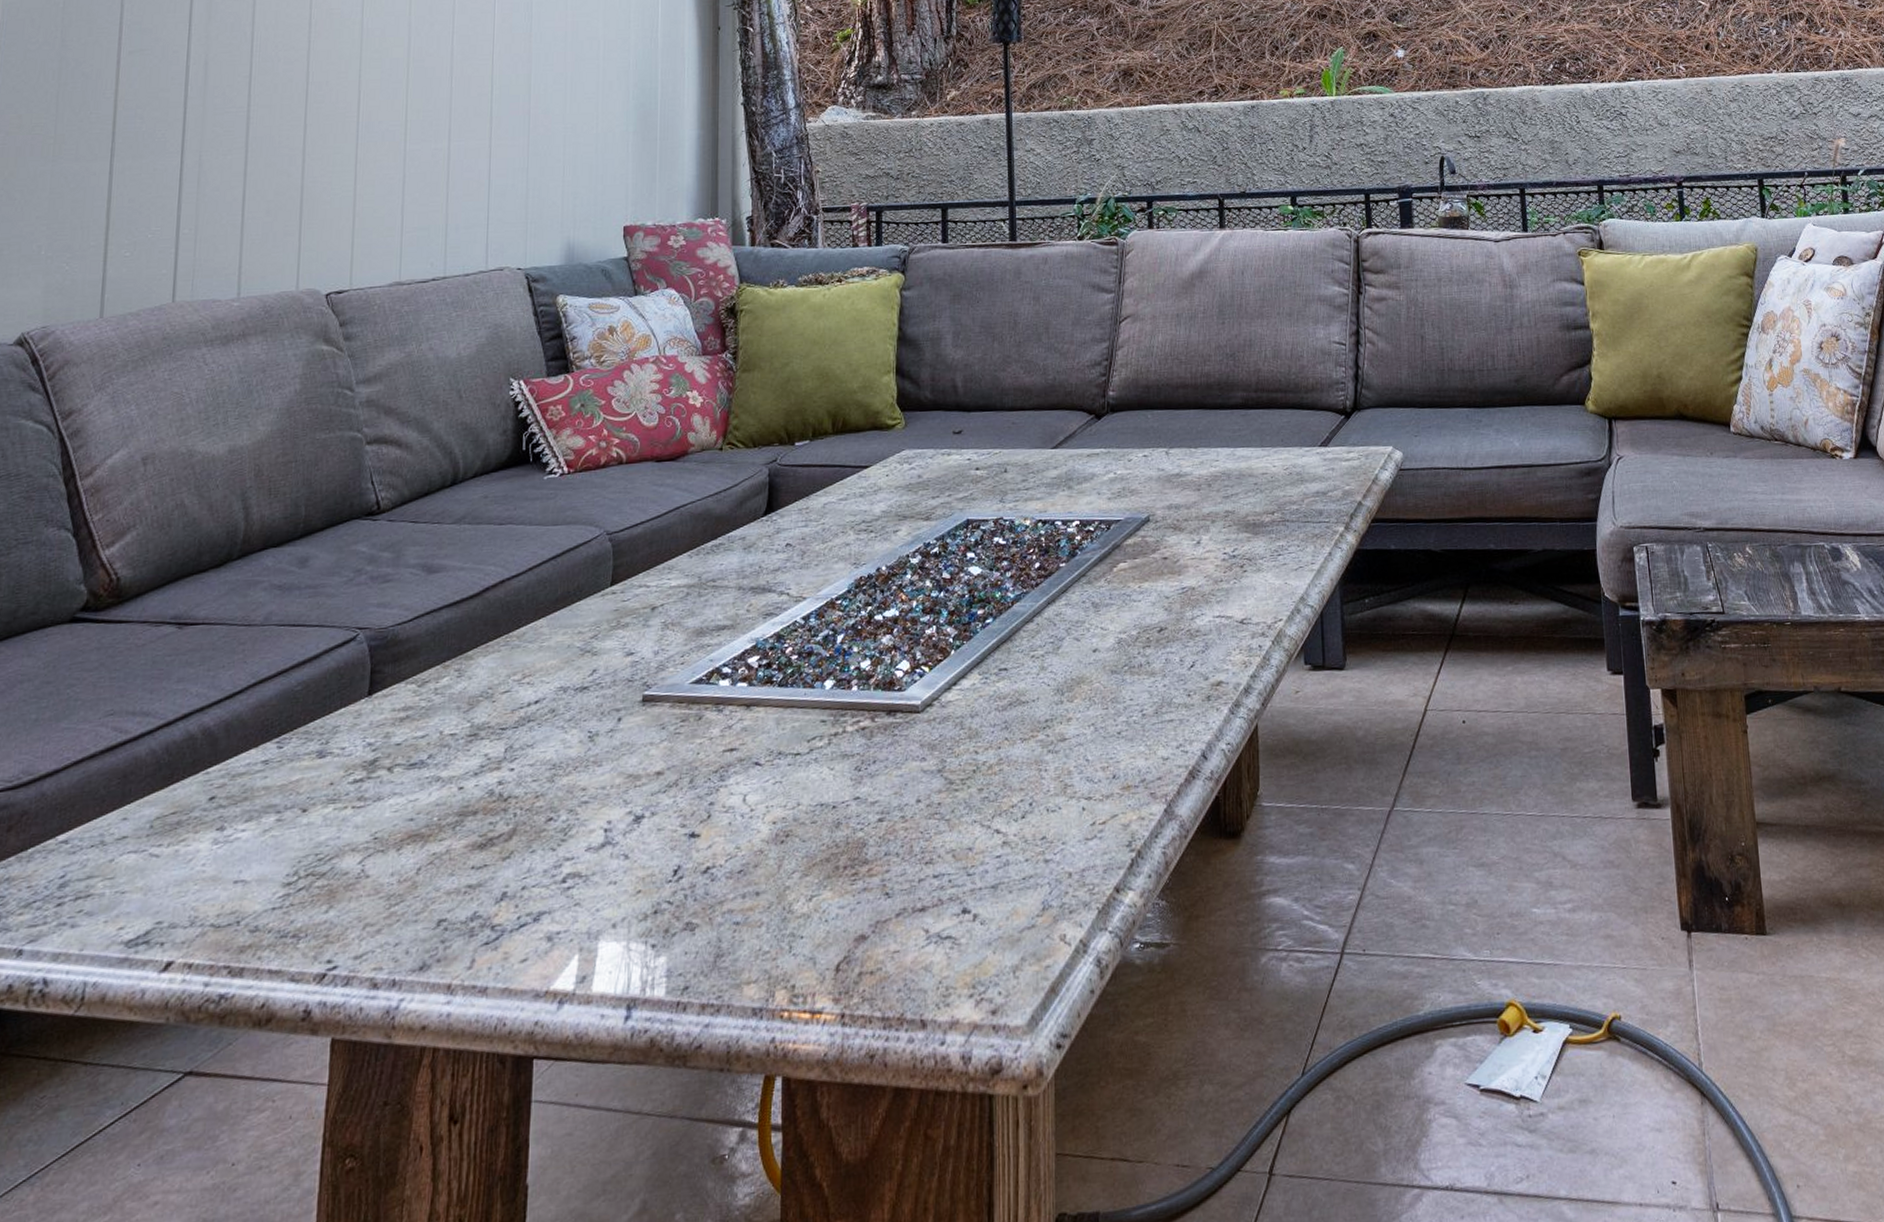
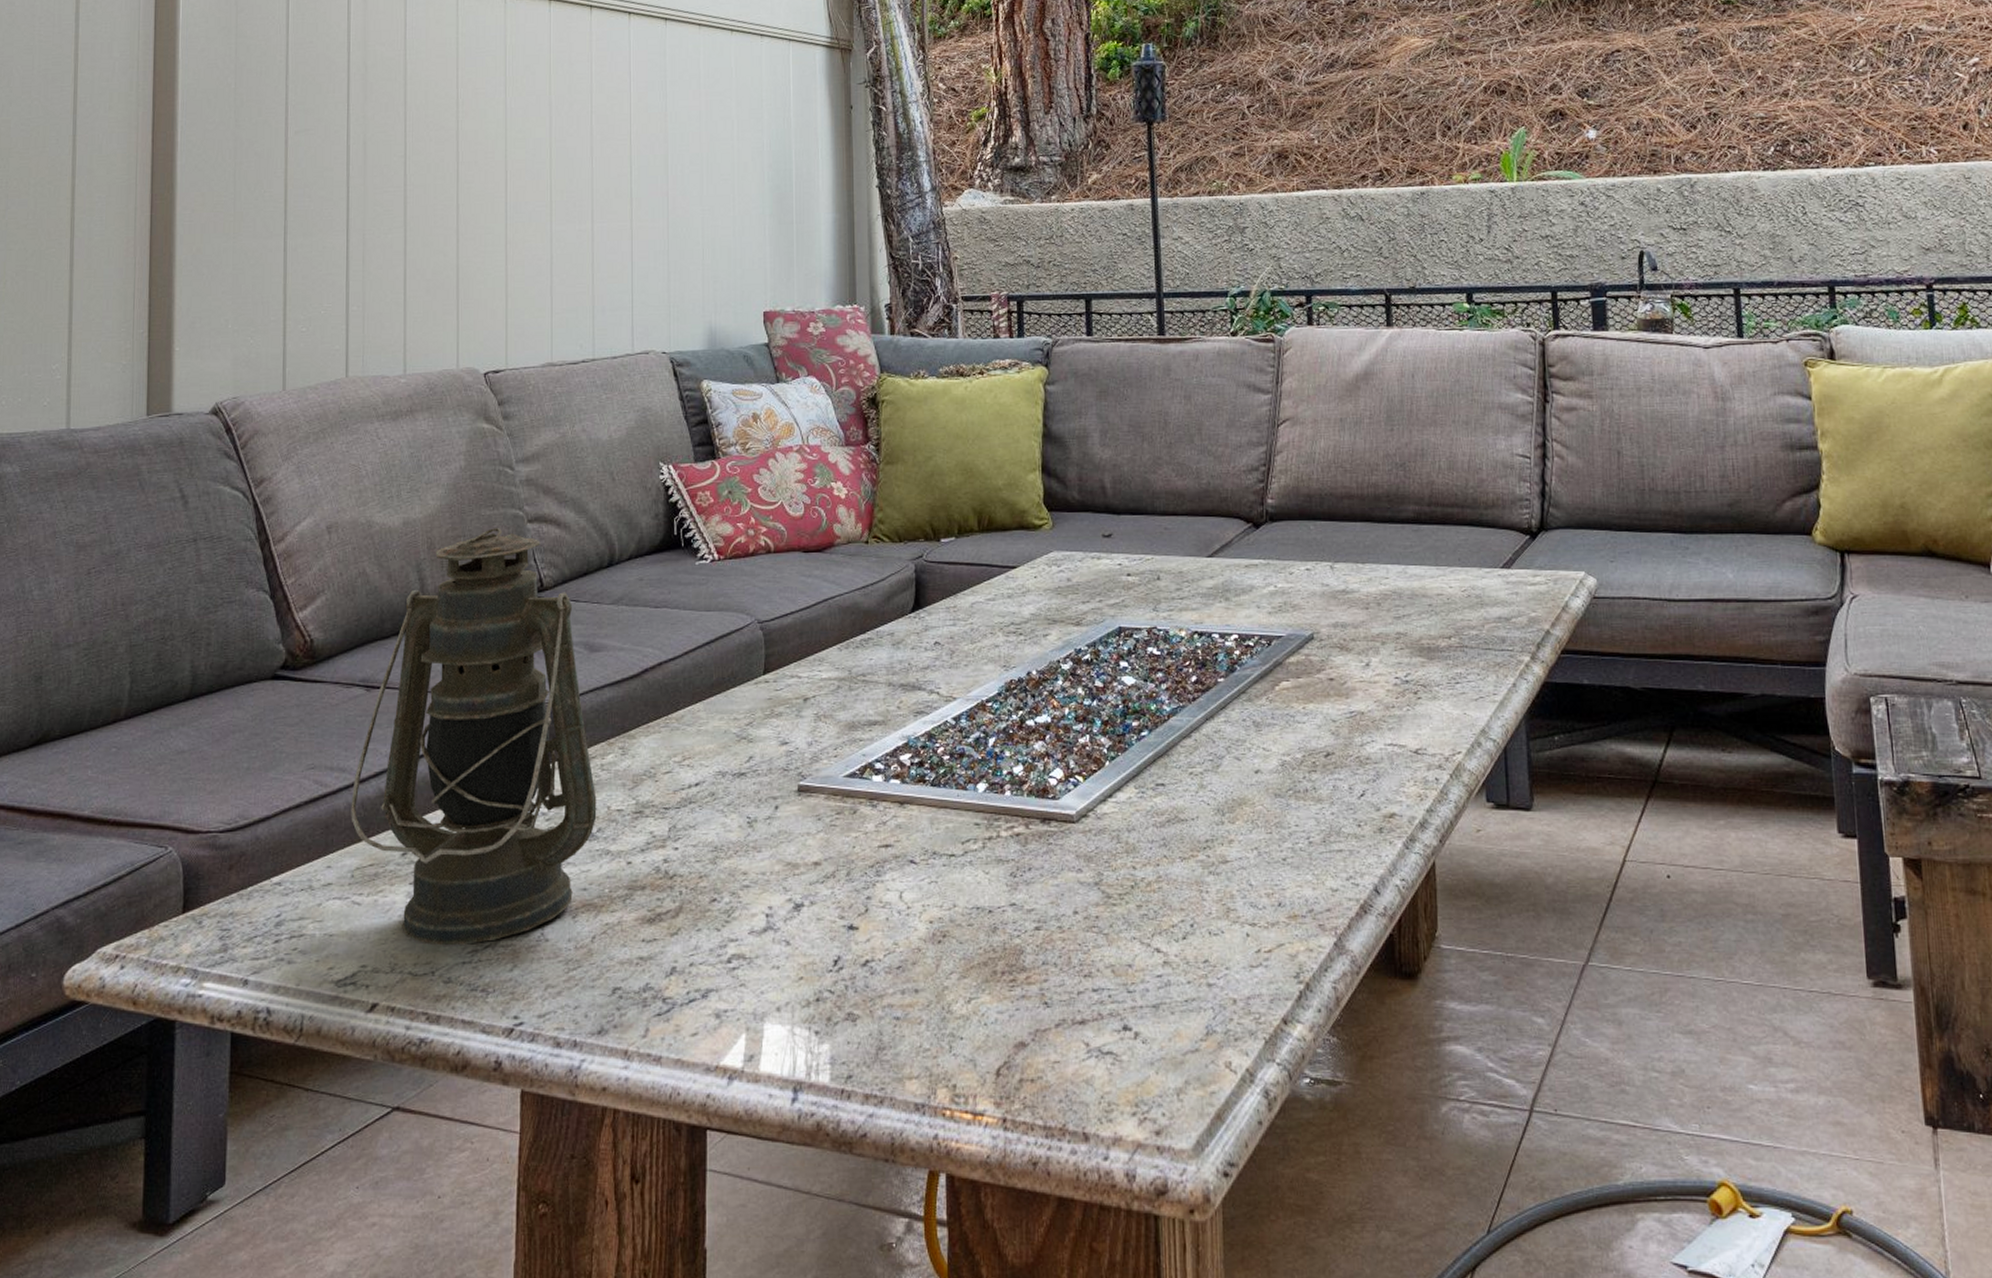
lantern: none [153,451,429,893] -> present [351,528,597,945]

